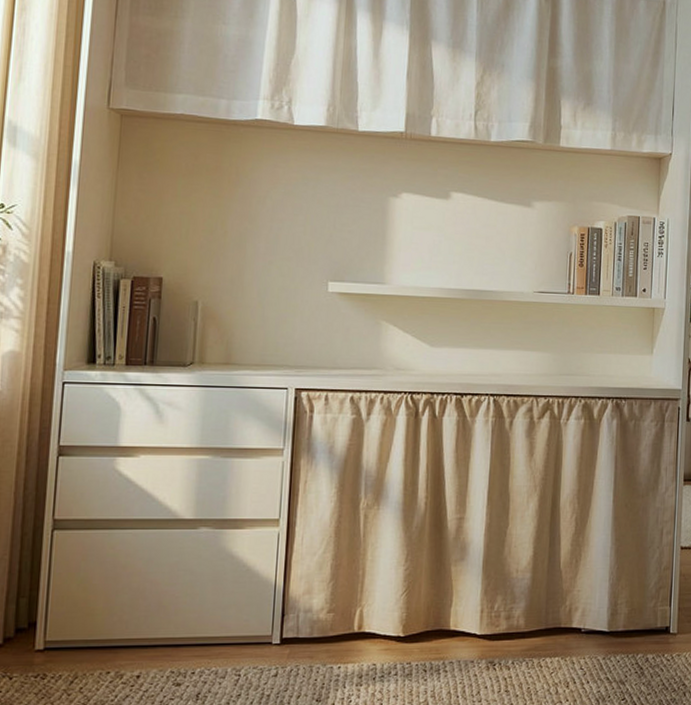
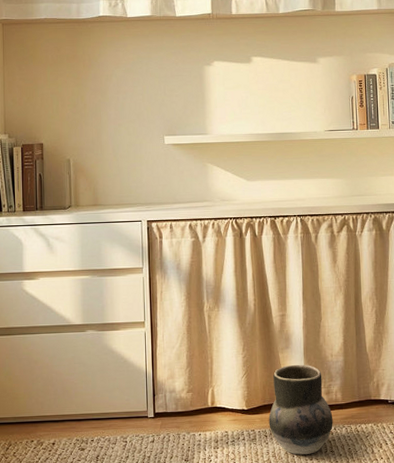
ceramic jug: none [430,581,512,695] -> present [268,364,333,455]

